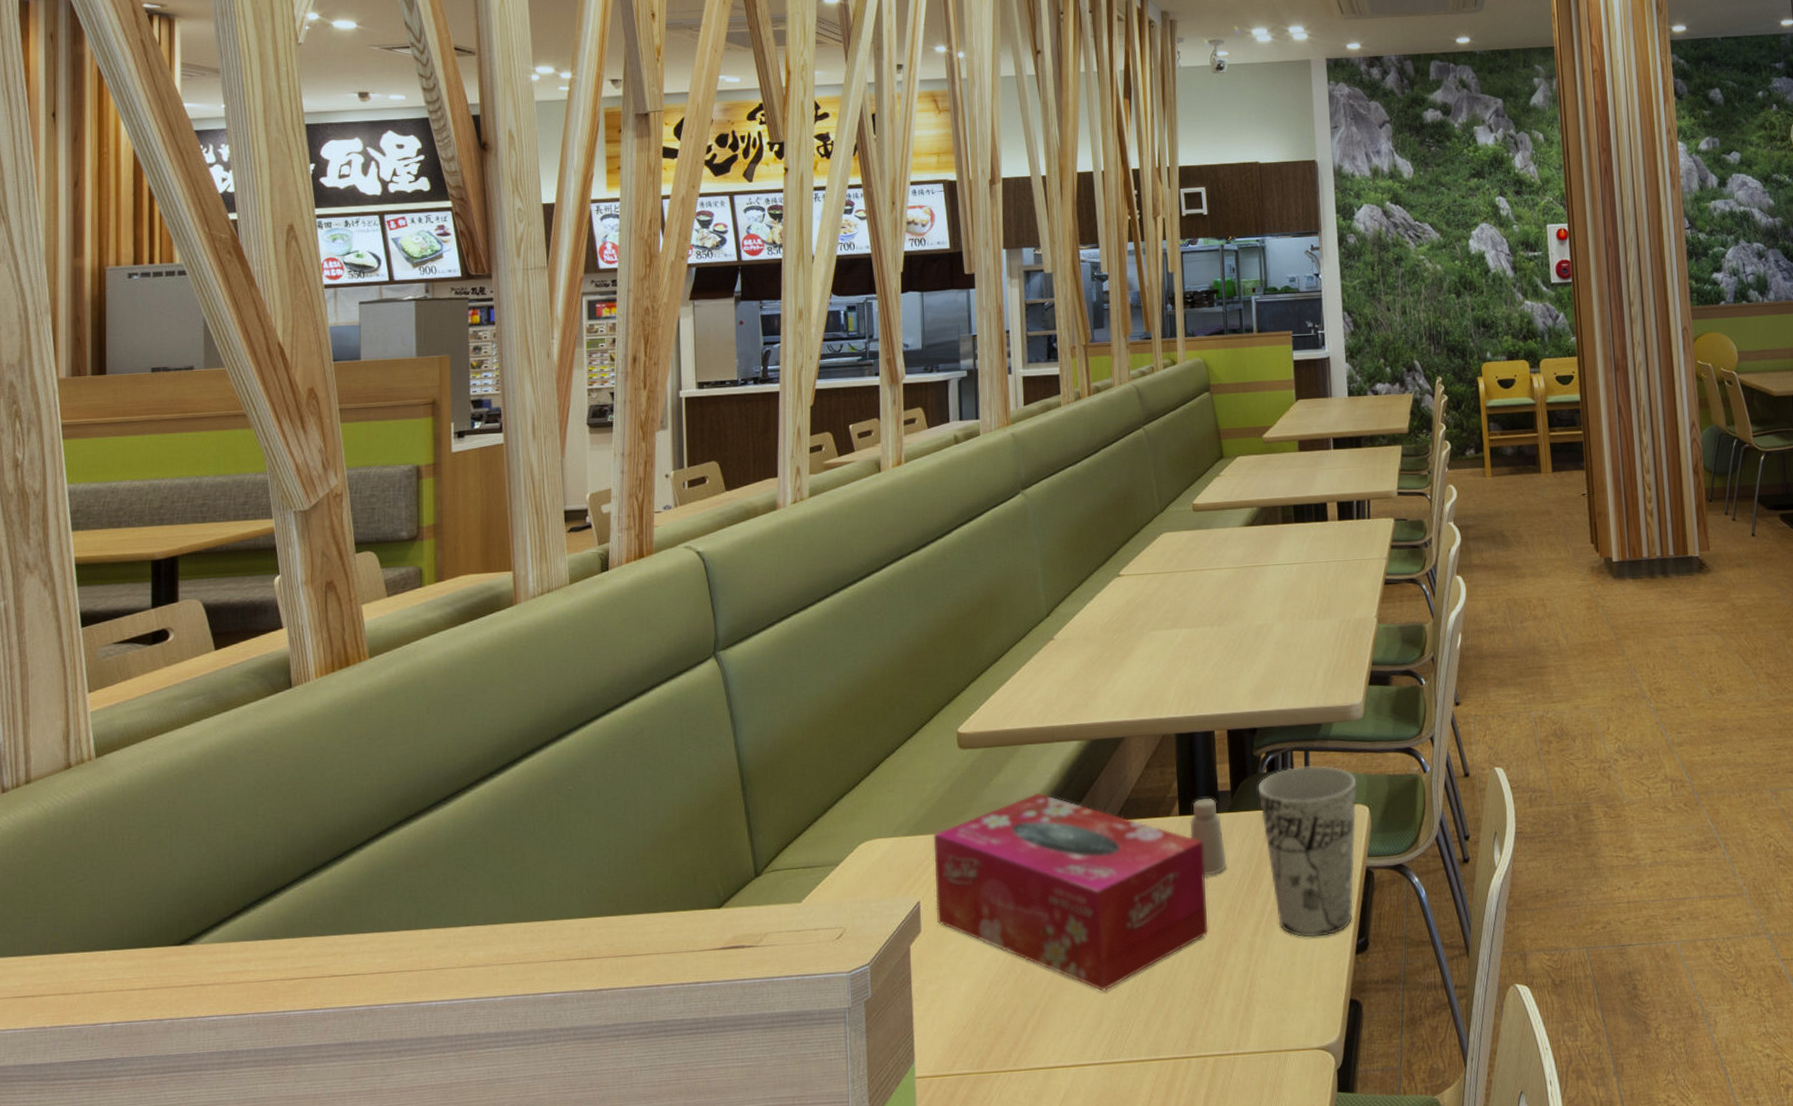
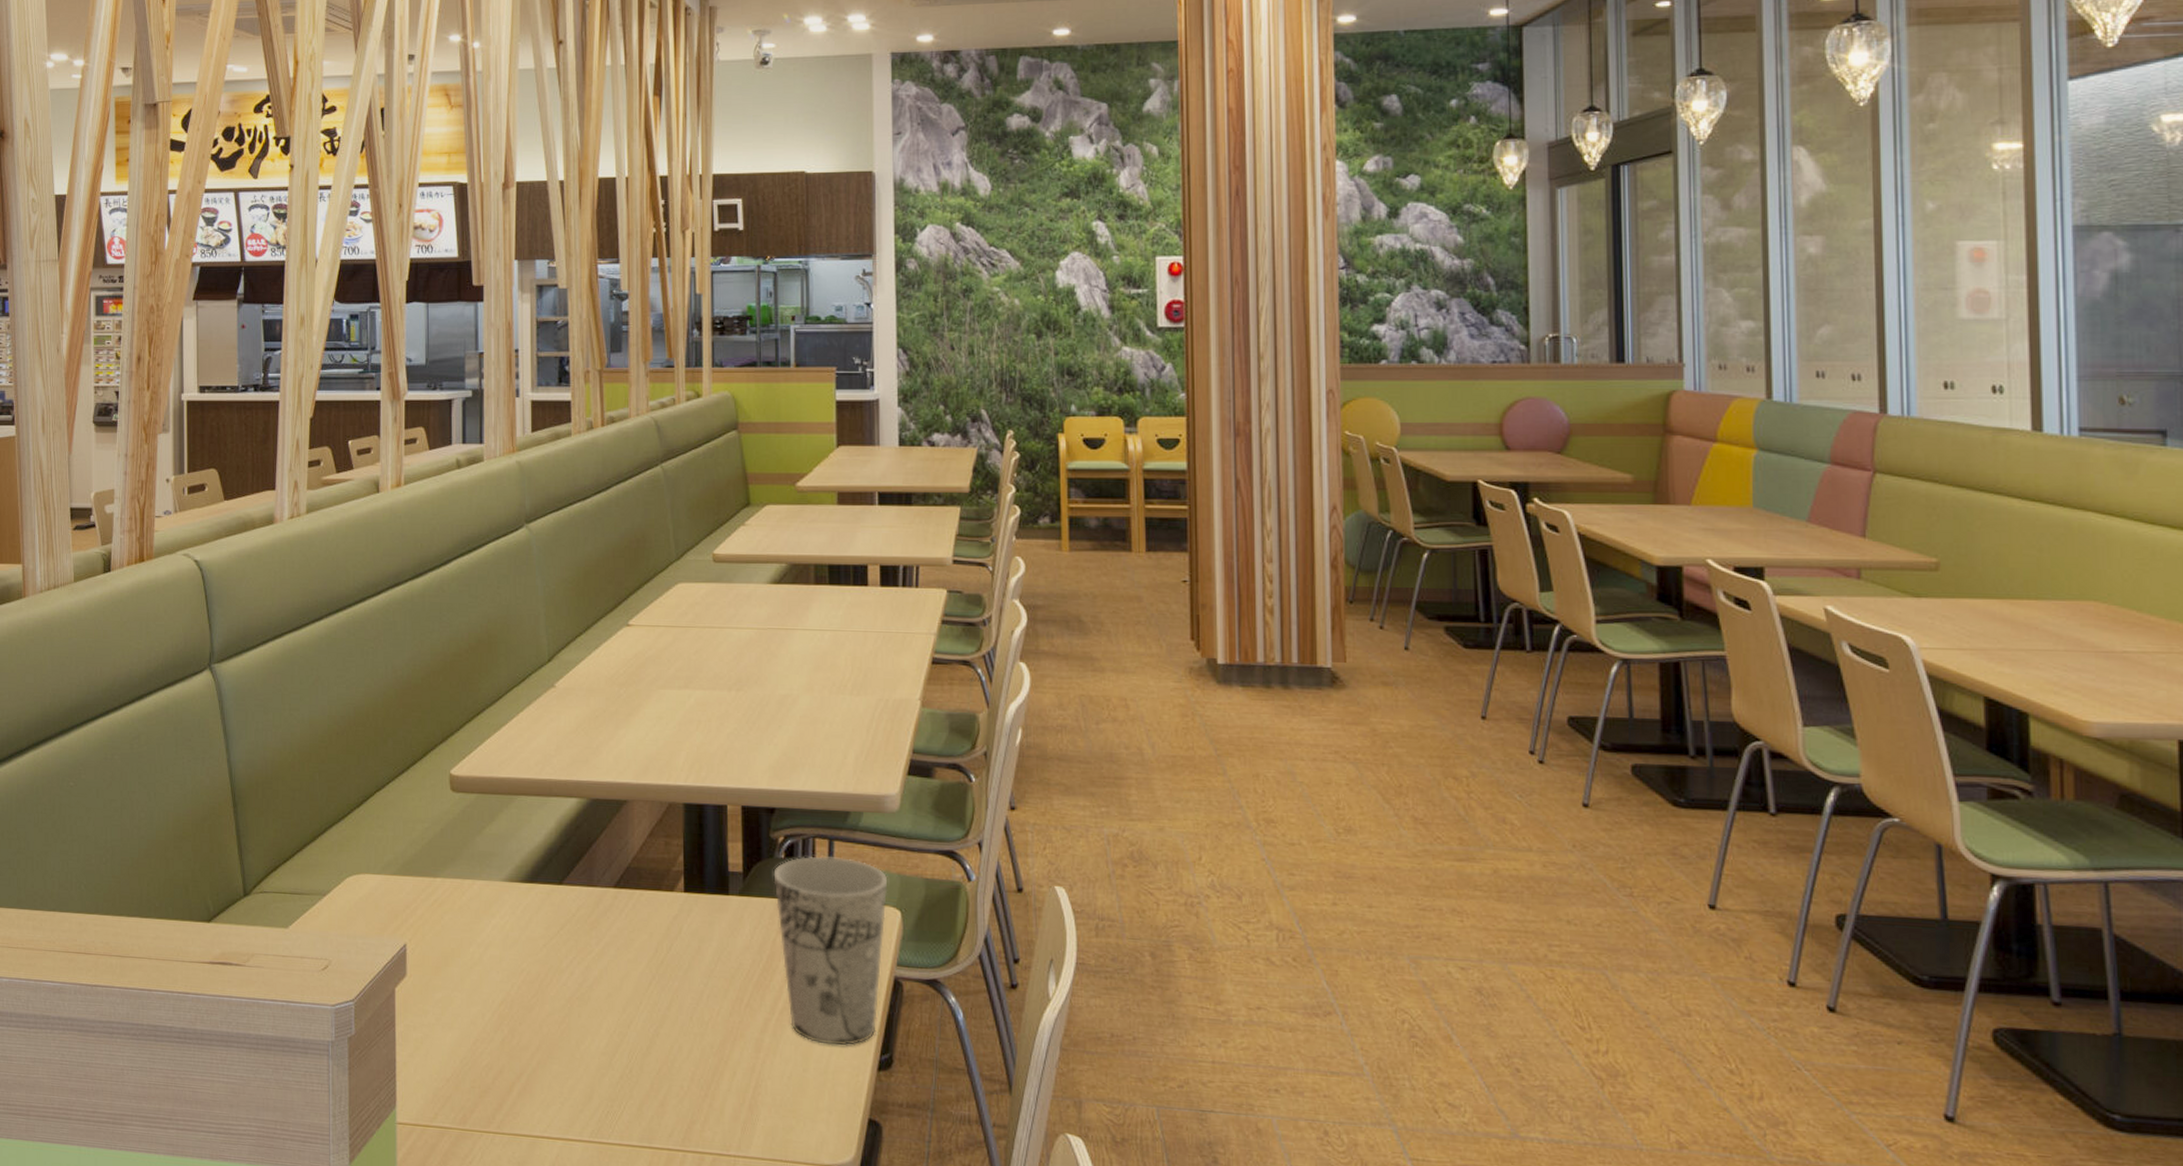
tissue box: present [933,792,1209,992] -> none [422,847,711,1067]
saltshaker: present [1189,797,1227,877] -> none [694,876,735,962]

